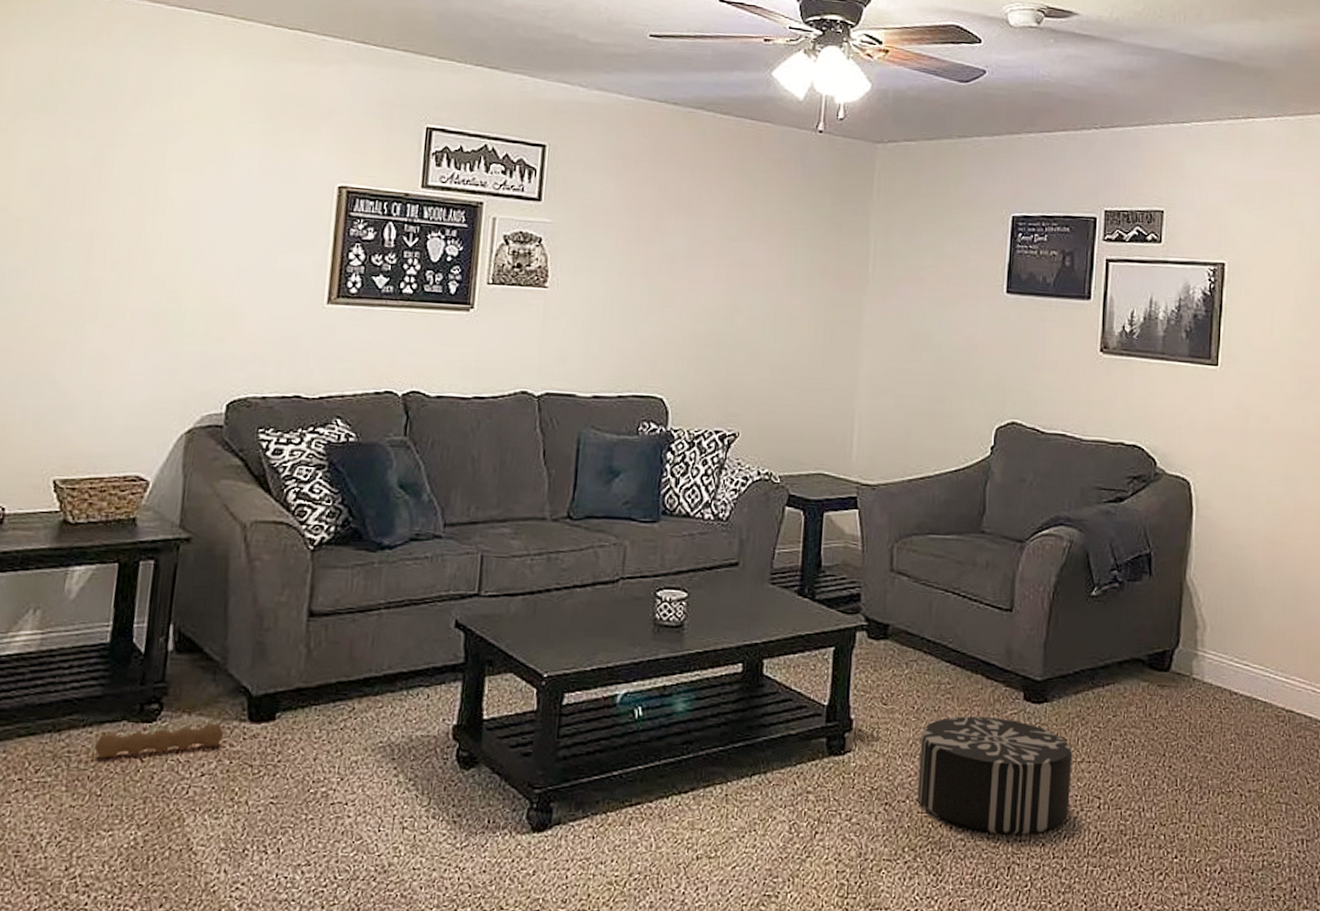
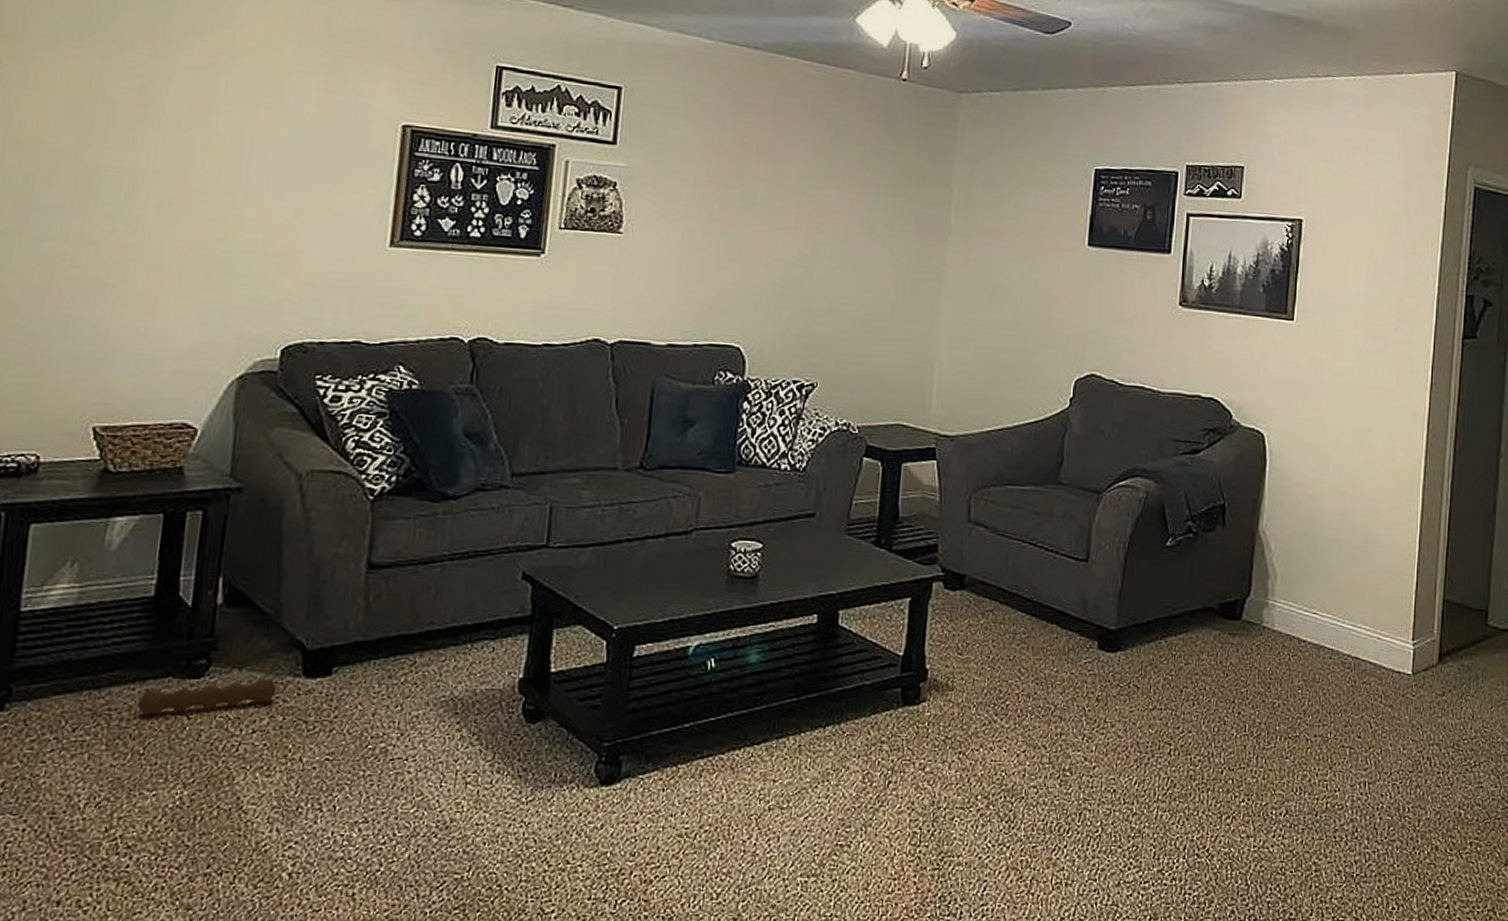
pouf: present [916,716,1073,835] -> none [990,665,1145,782]

